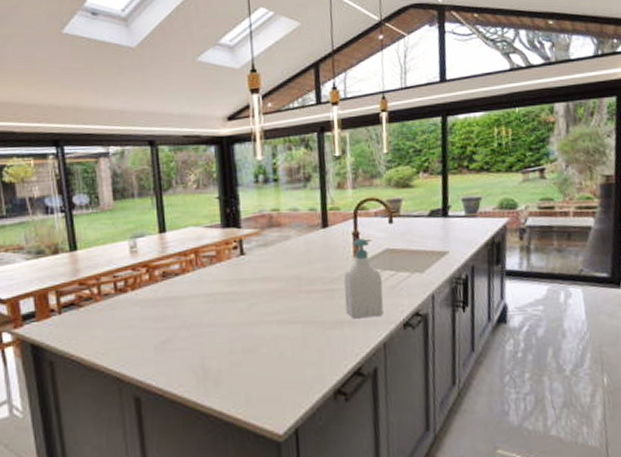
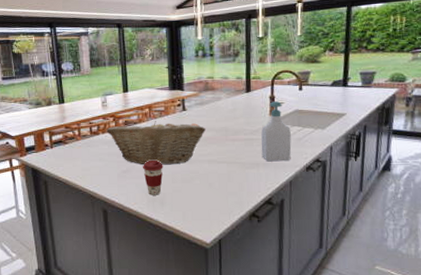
fruit basket: none [137,270,272,331] -> present [106,121,206,165]
coffee cup: none [189,323,217,373] -> present [143,160,163,195]

